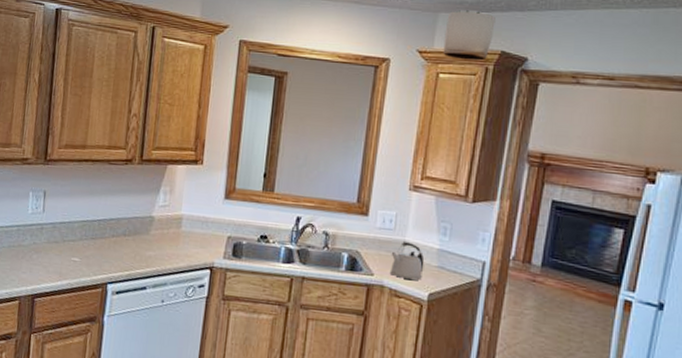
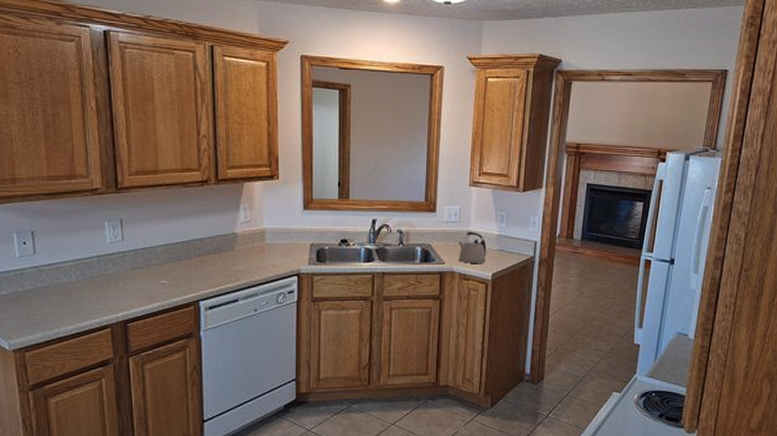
planter: present [443,10,496,61] -> none [490,18,533,64]

